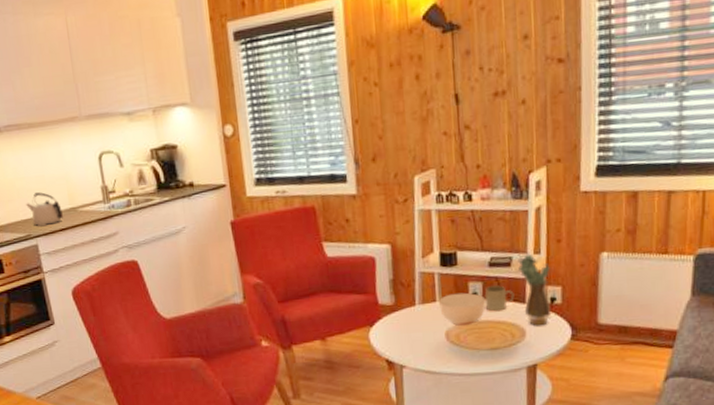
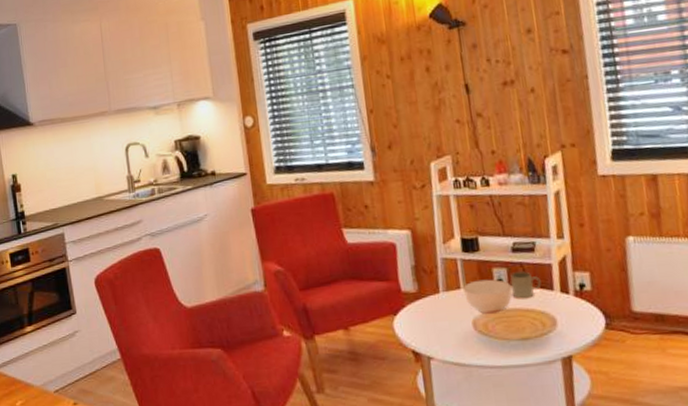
kettle: present [26,192,63,227] -> none [55,182,89,216]
vase: present [518,252,552,327] -> none [541,237,582,315]

